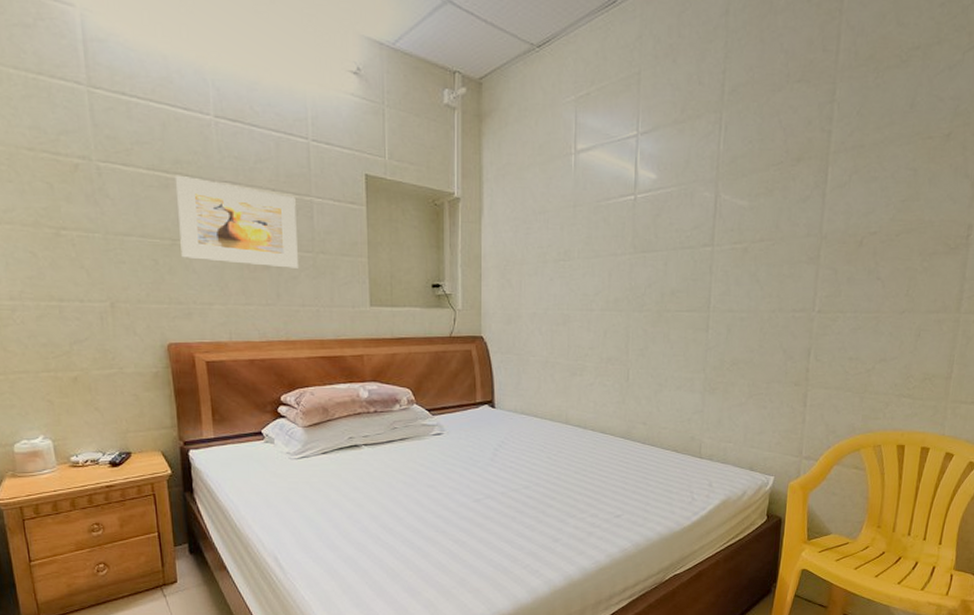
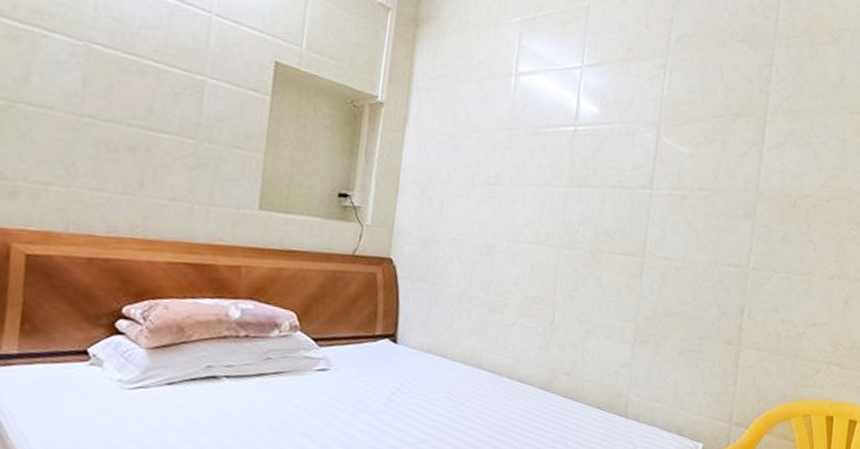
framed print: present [176,175,298,269] -> none [18,26,184,155]

